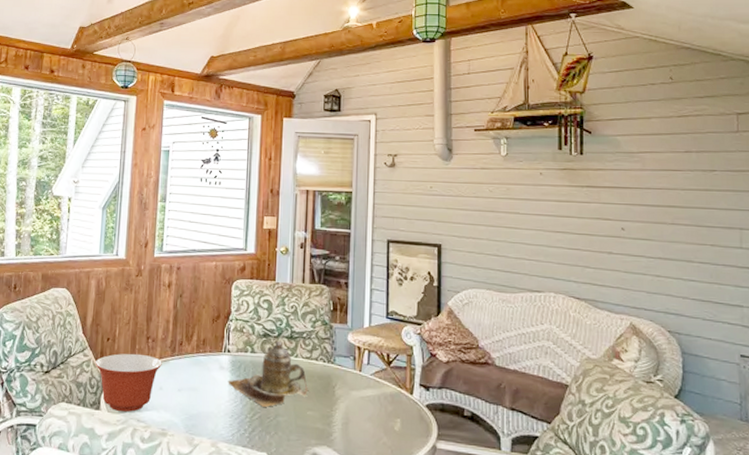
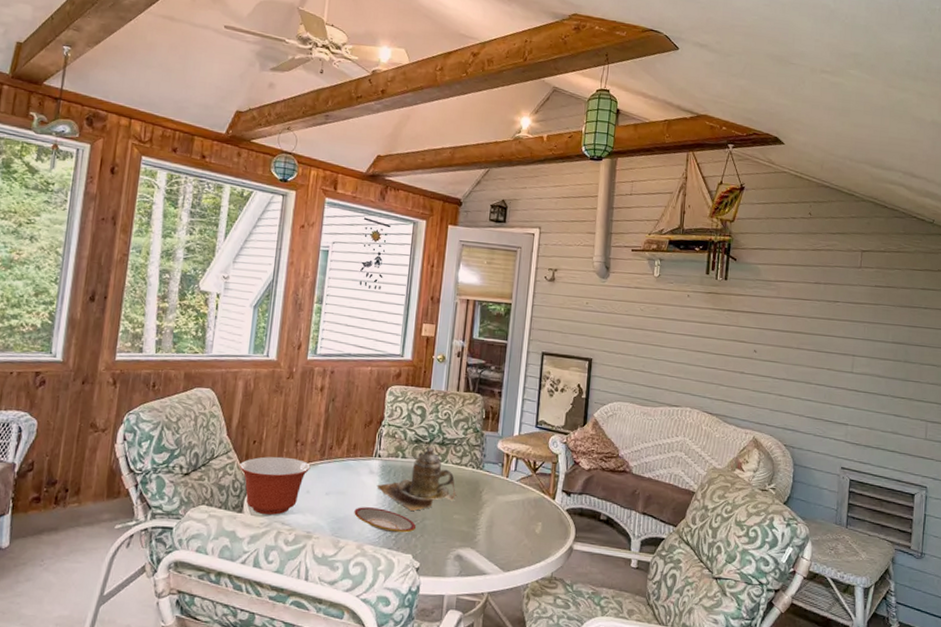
plate: none [207,403,269,430] -> present [354,507,416,533]

